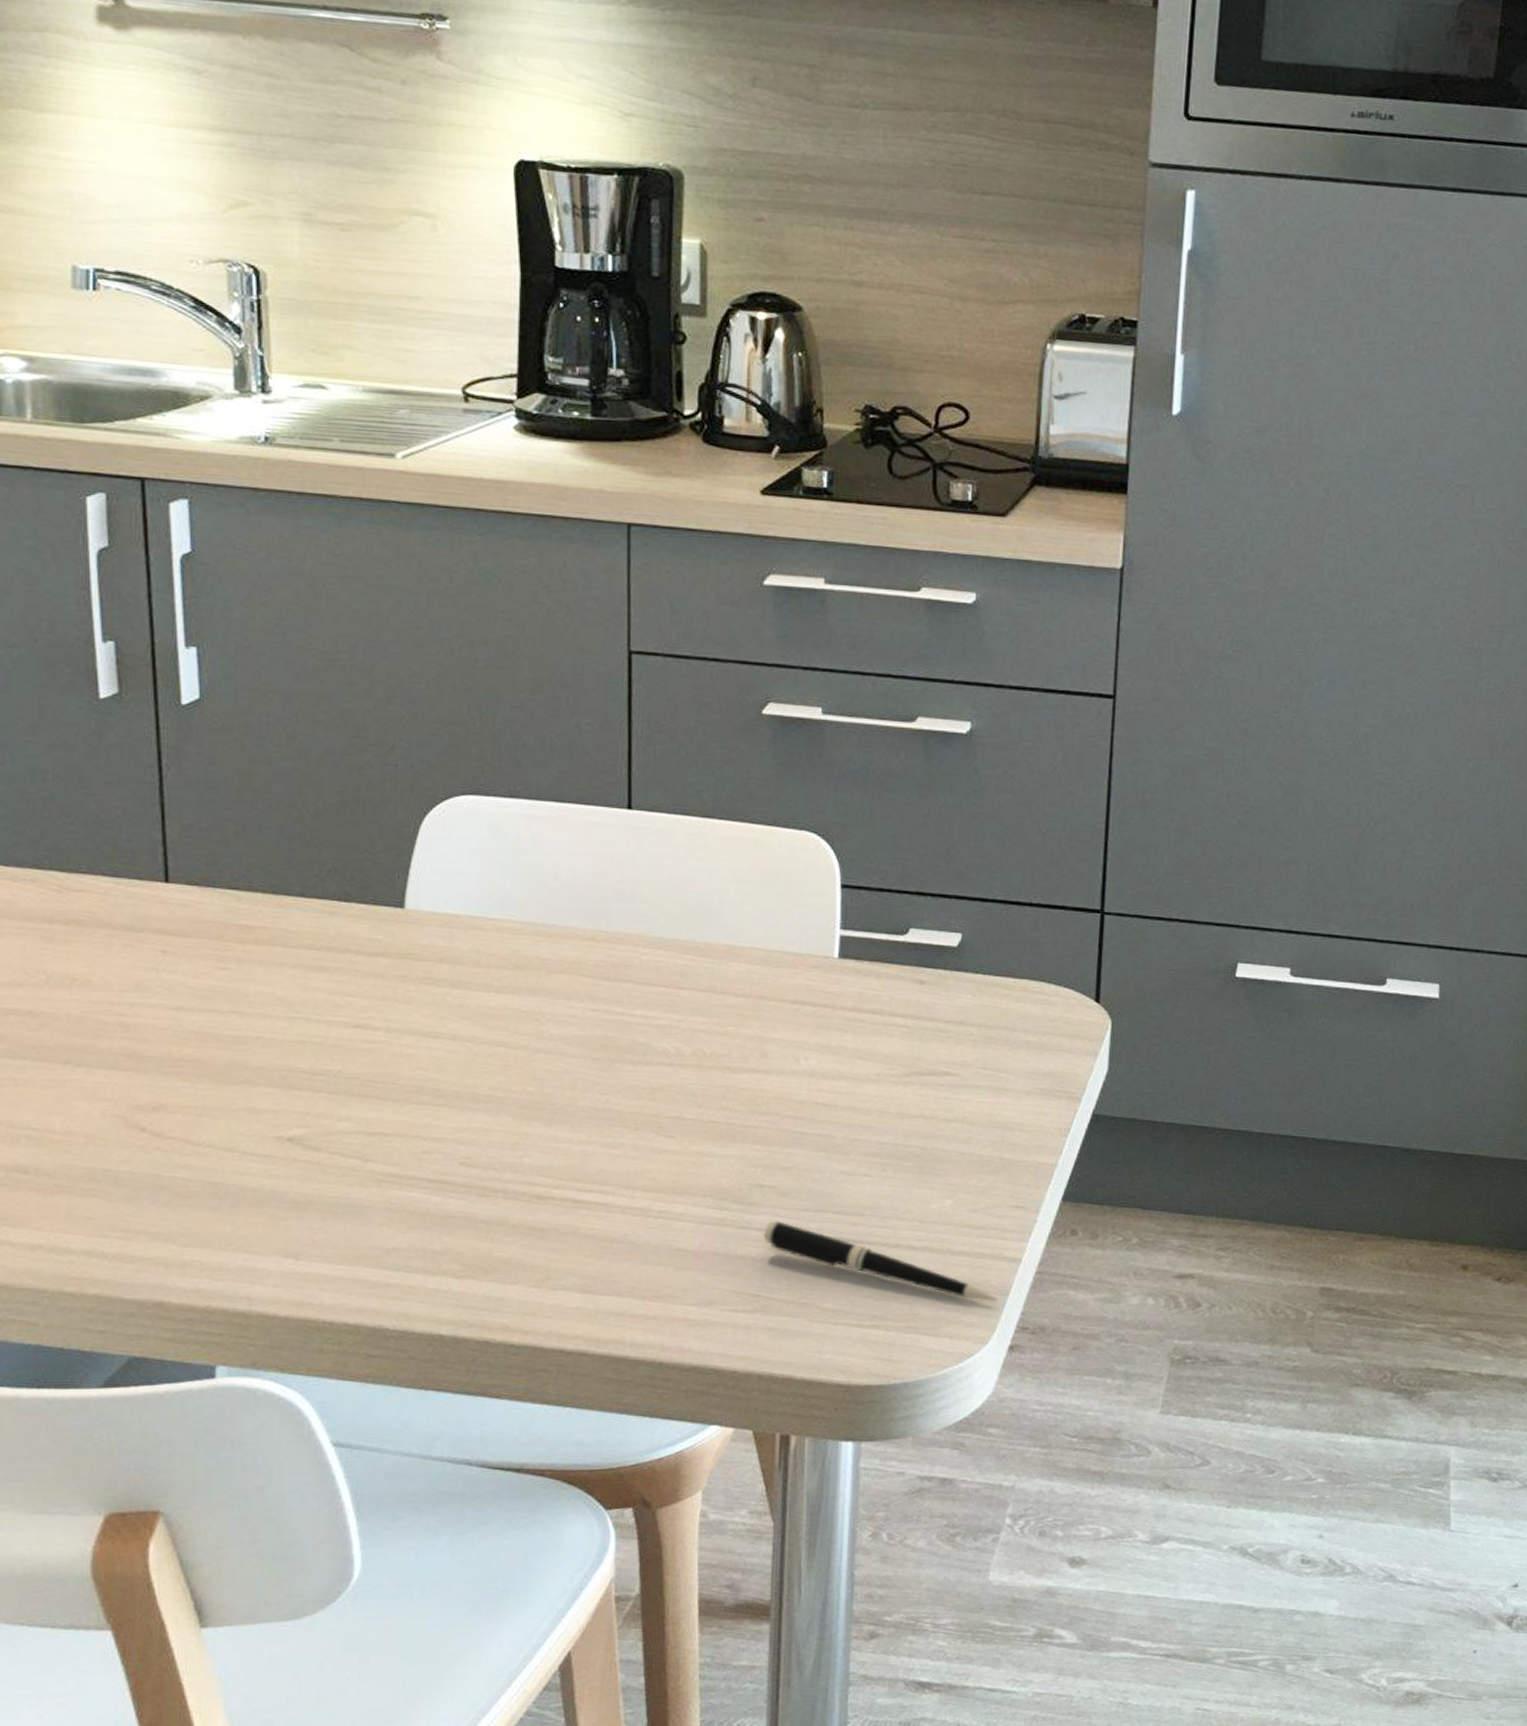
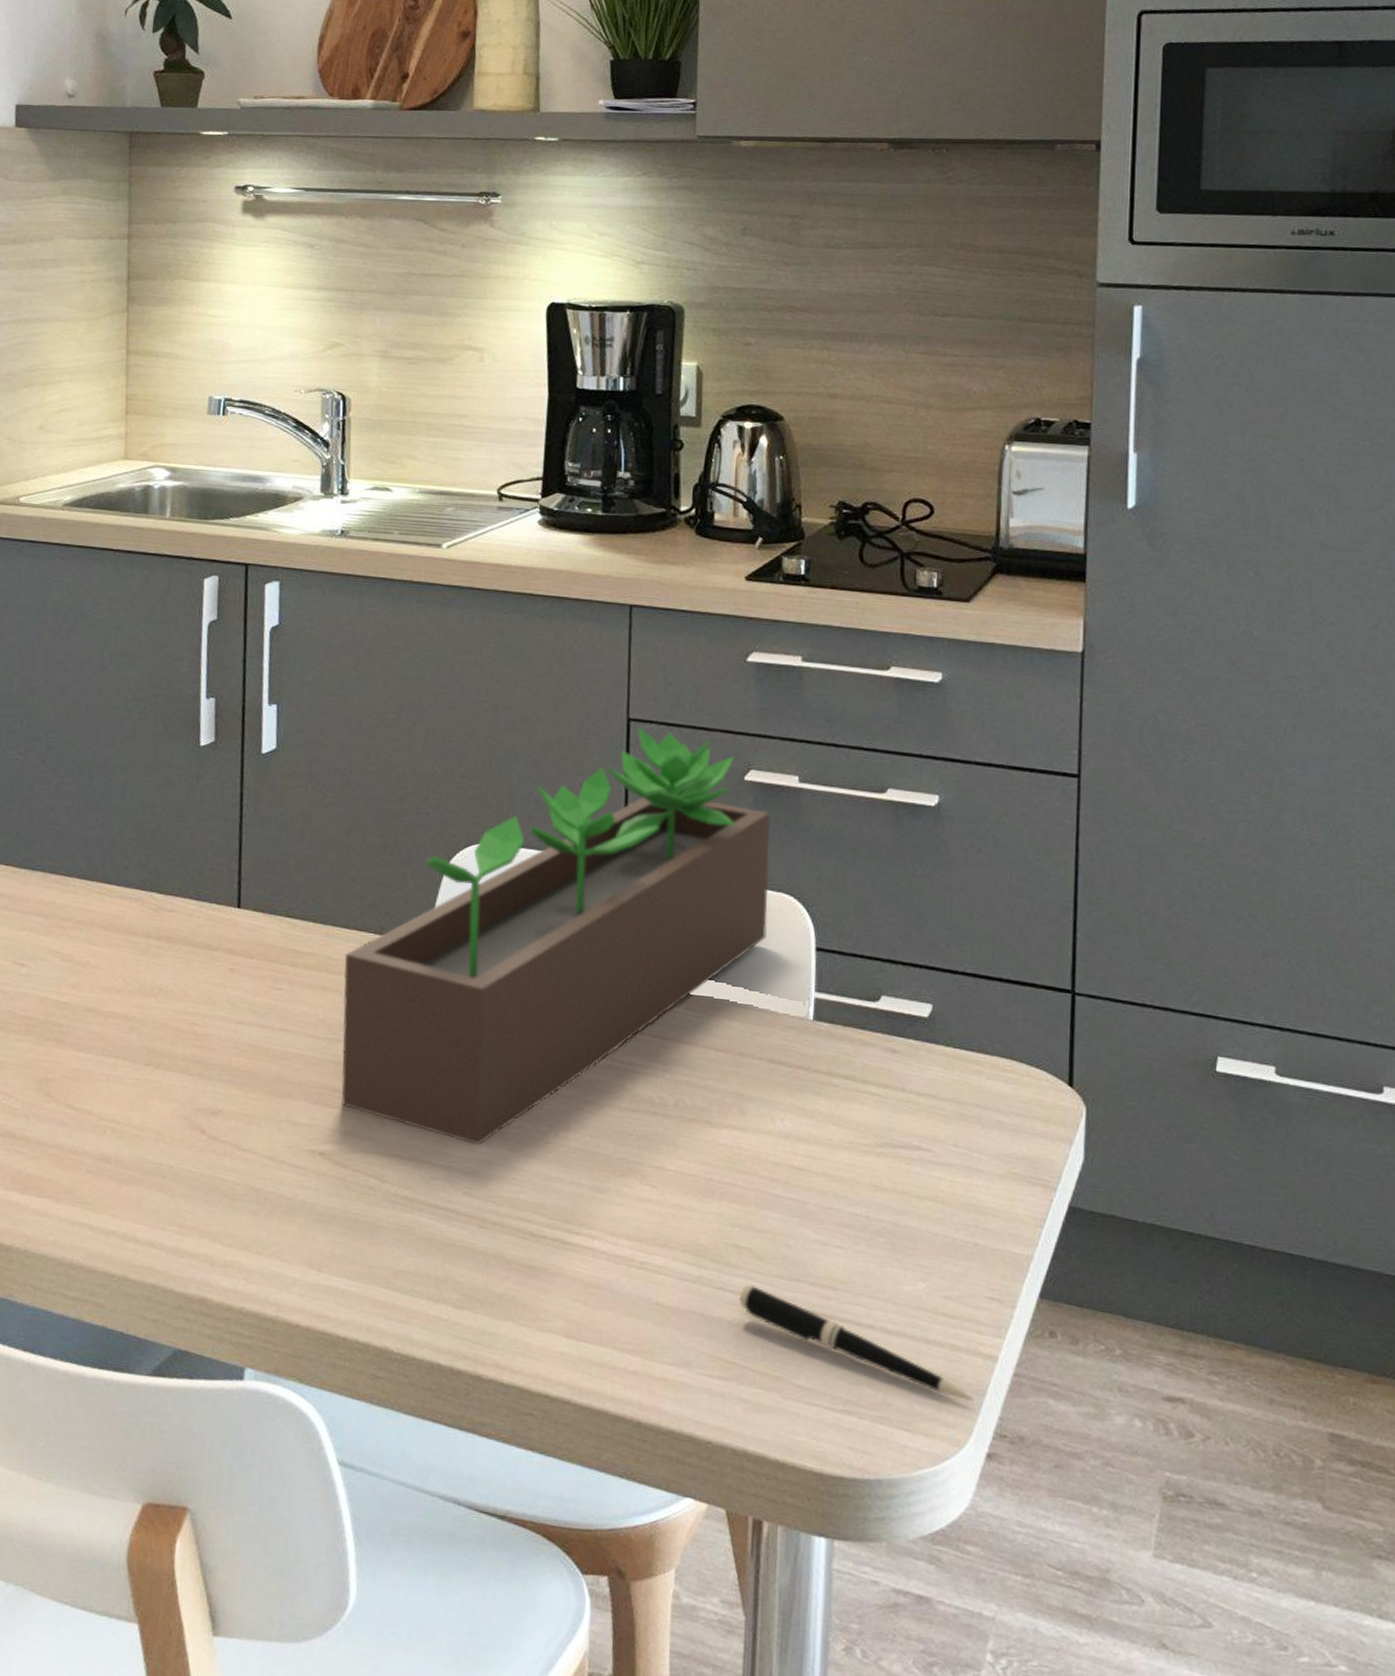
succulent planter: none [304,661,792,1113] -> present [341,727,771,1145]

